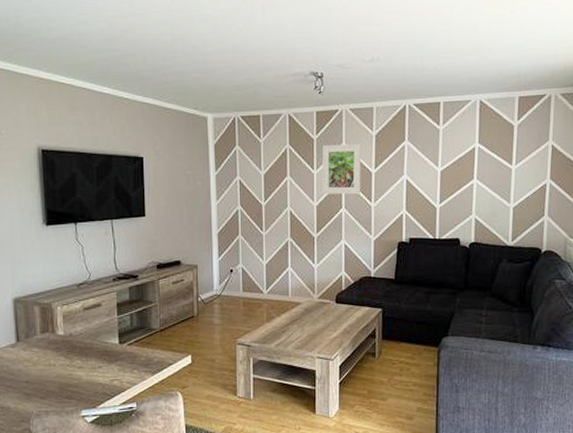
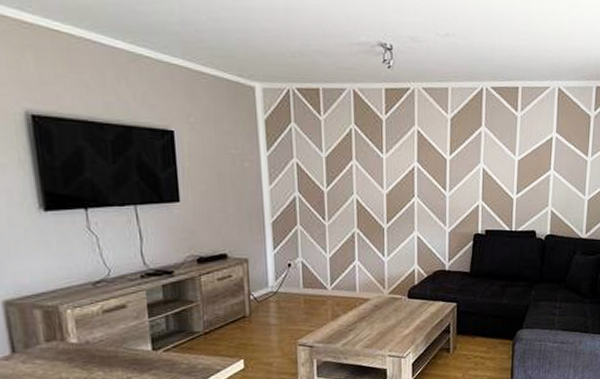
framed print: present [322,144,362,195] -> none [392,126,436,183]

